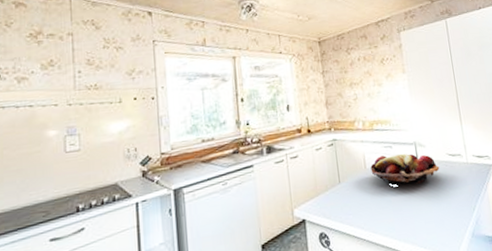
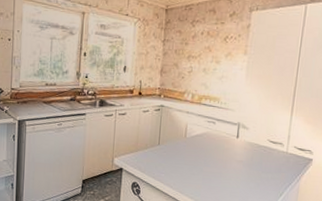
fruit basket: present [370,154,440,184] -> none [190,129,258,161]

